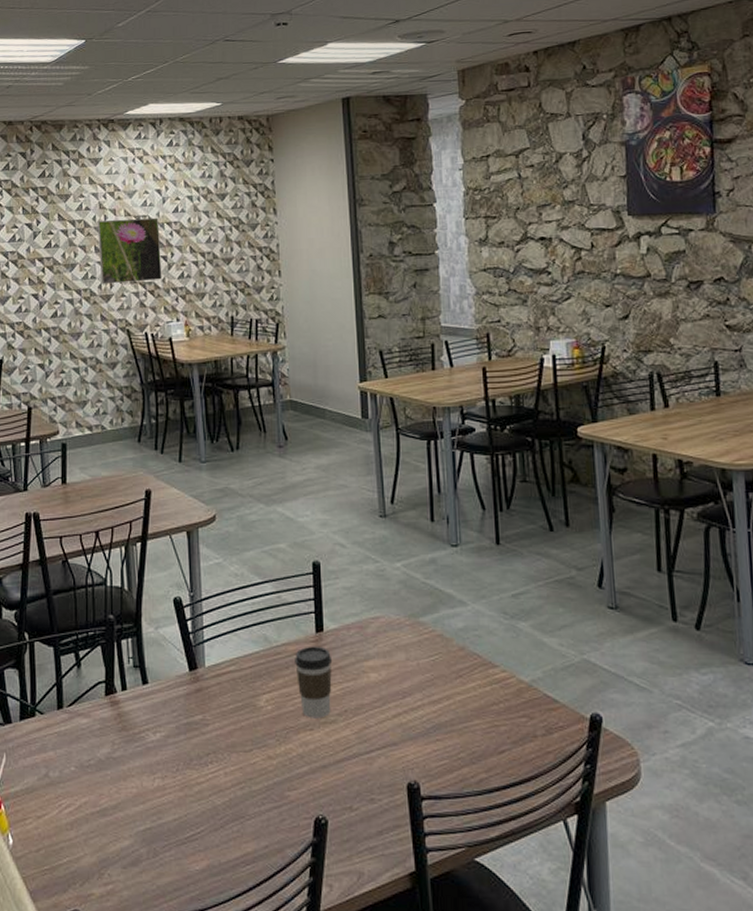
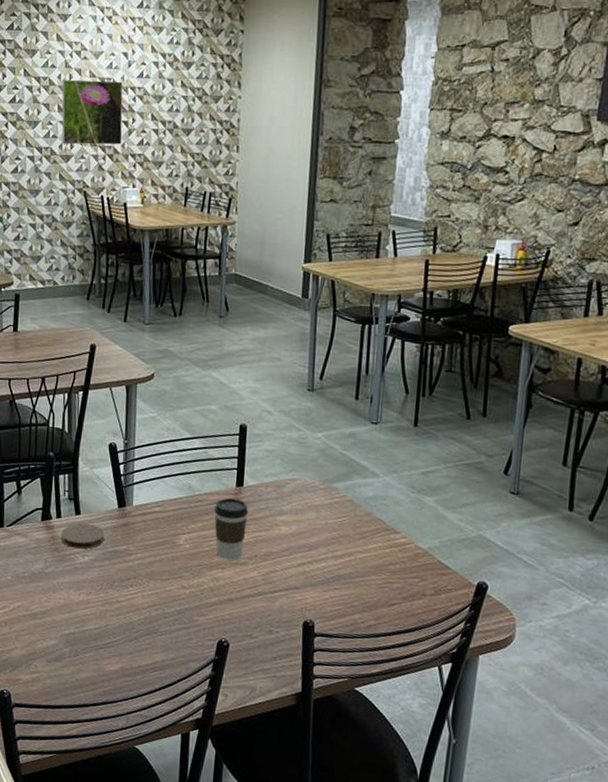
coaster: none [128,694,177,725] -> present [61,523,105,549]

